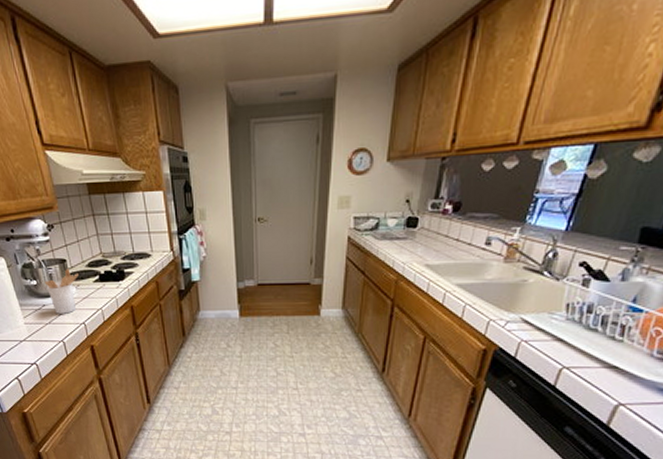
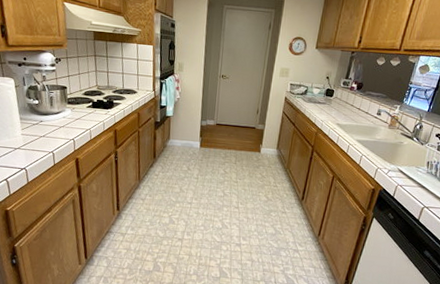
utensil holder: present [44,269,80,314] -> none [45,94,76,130]

